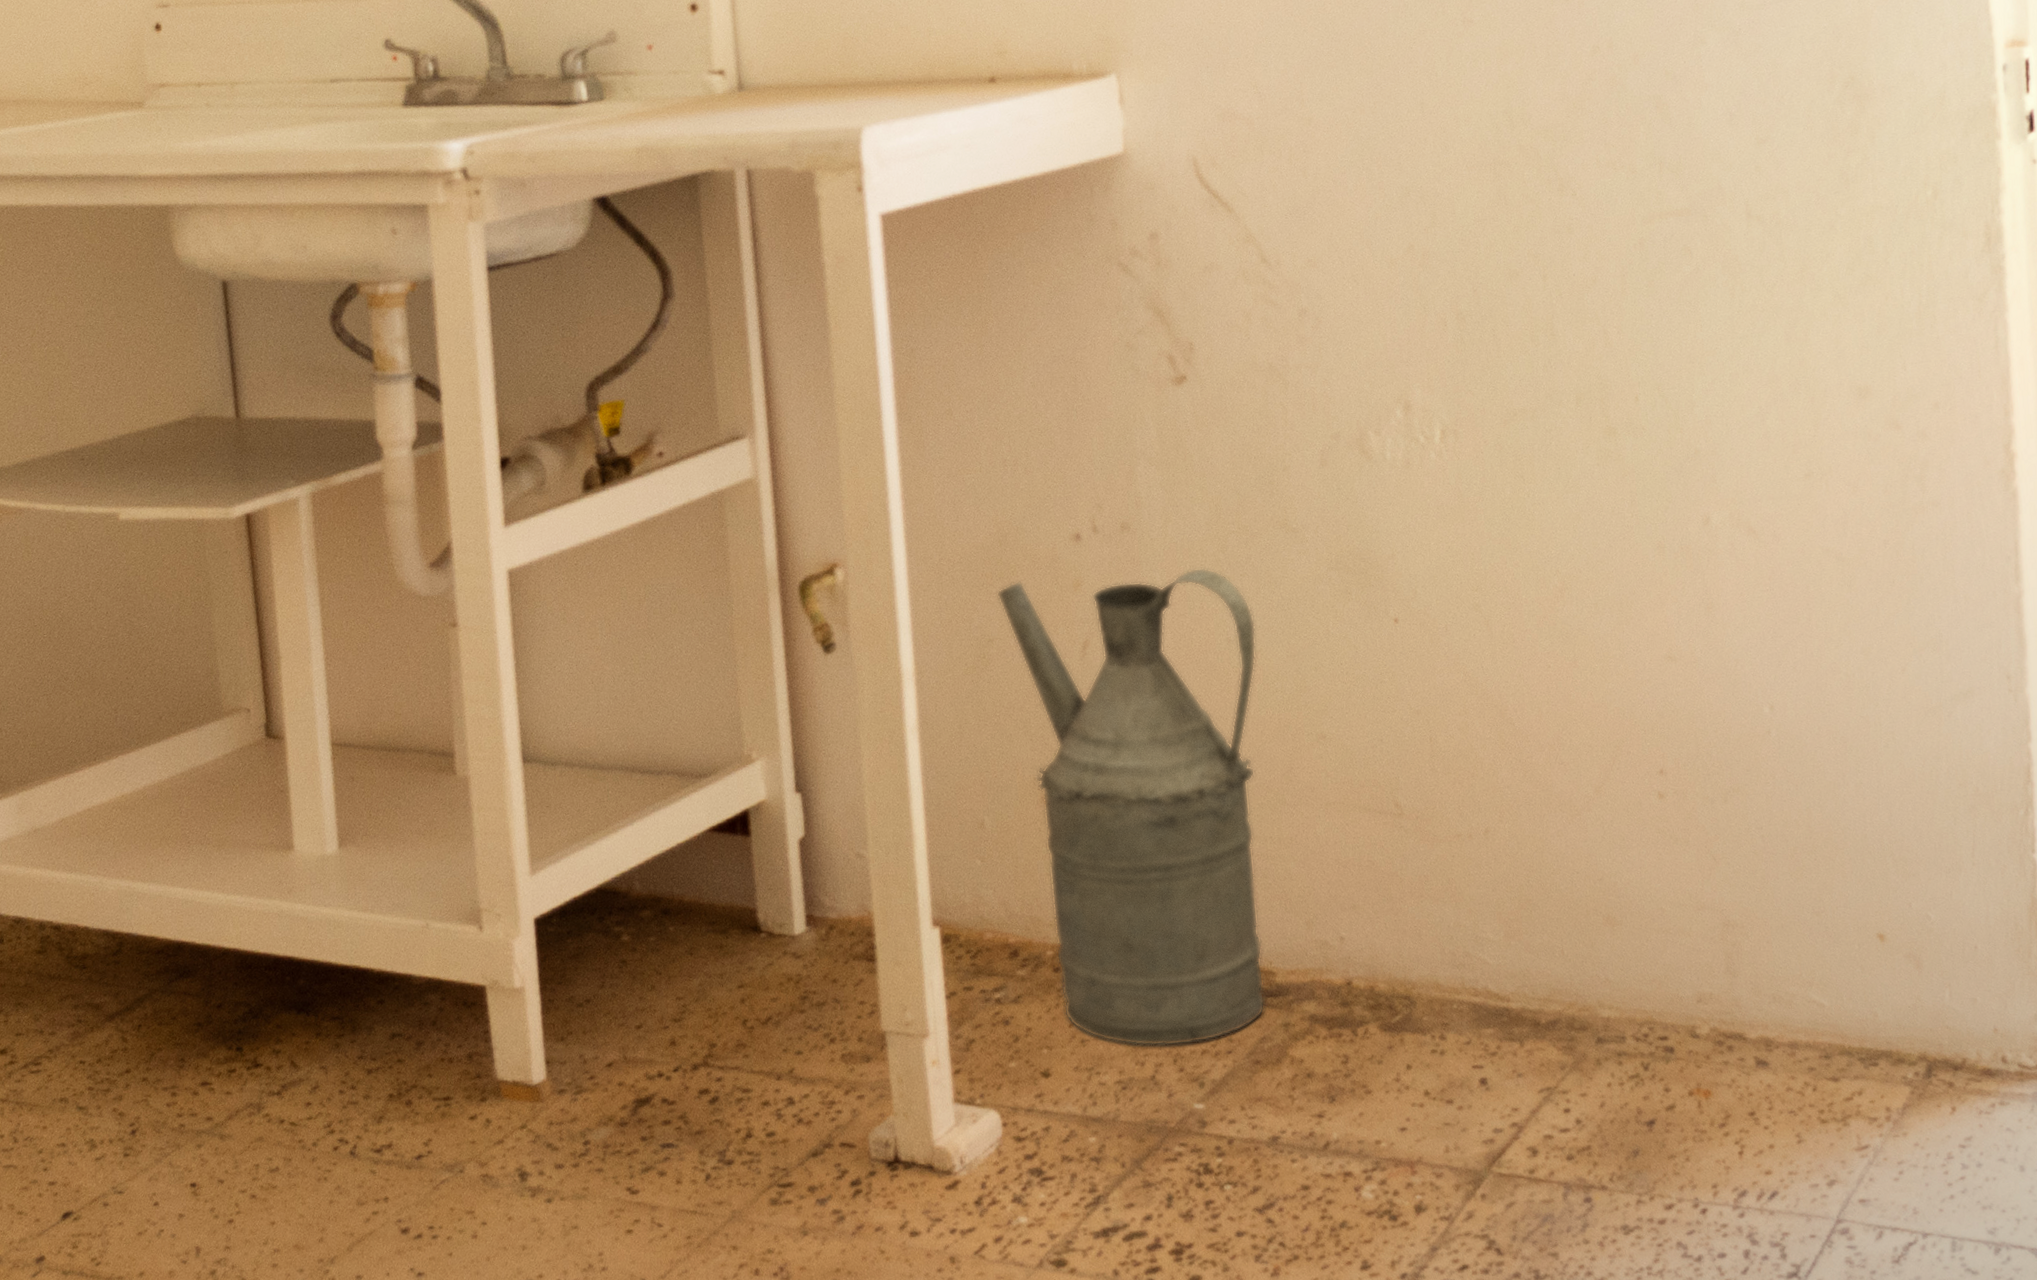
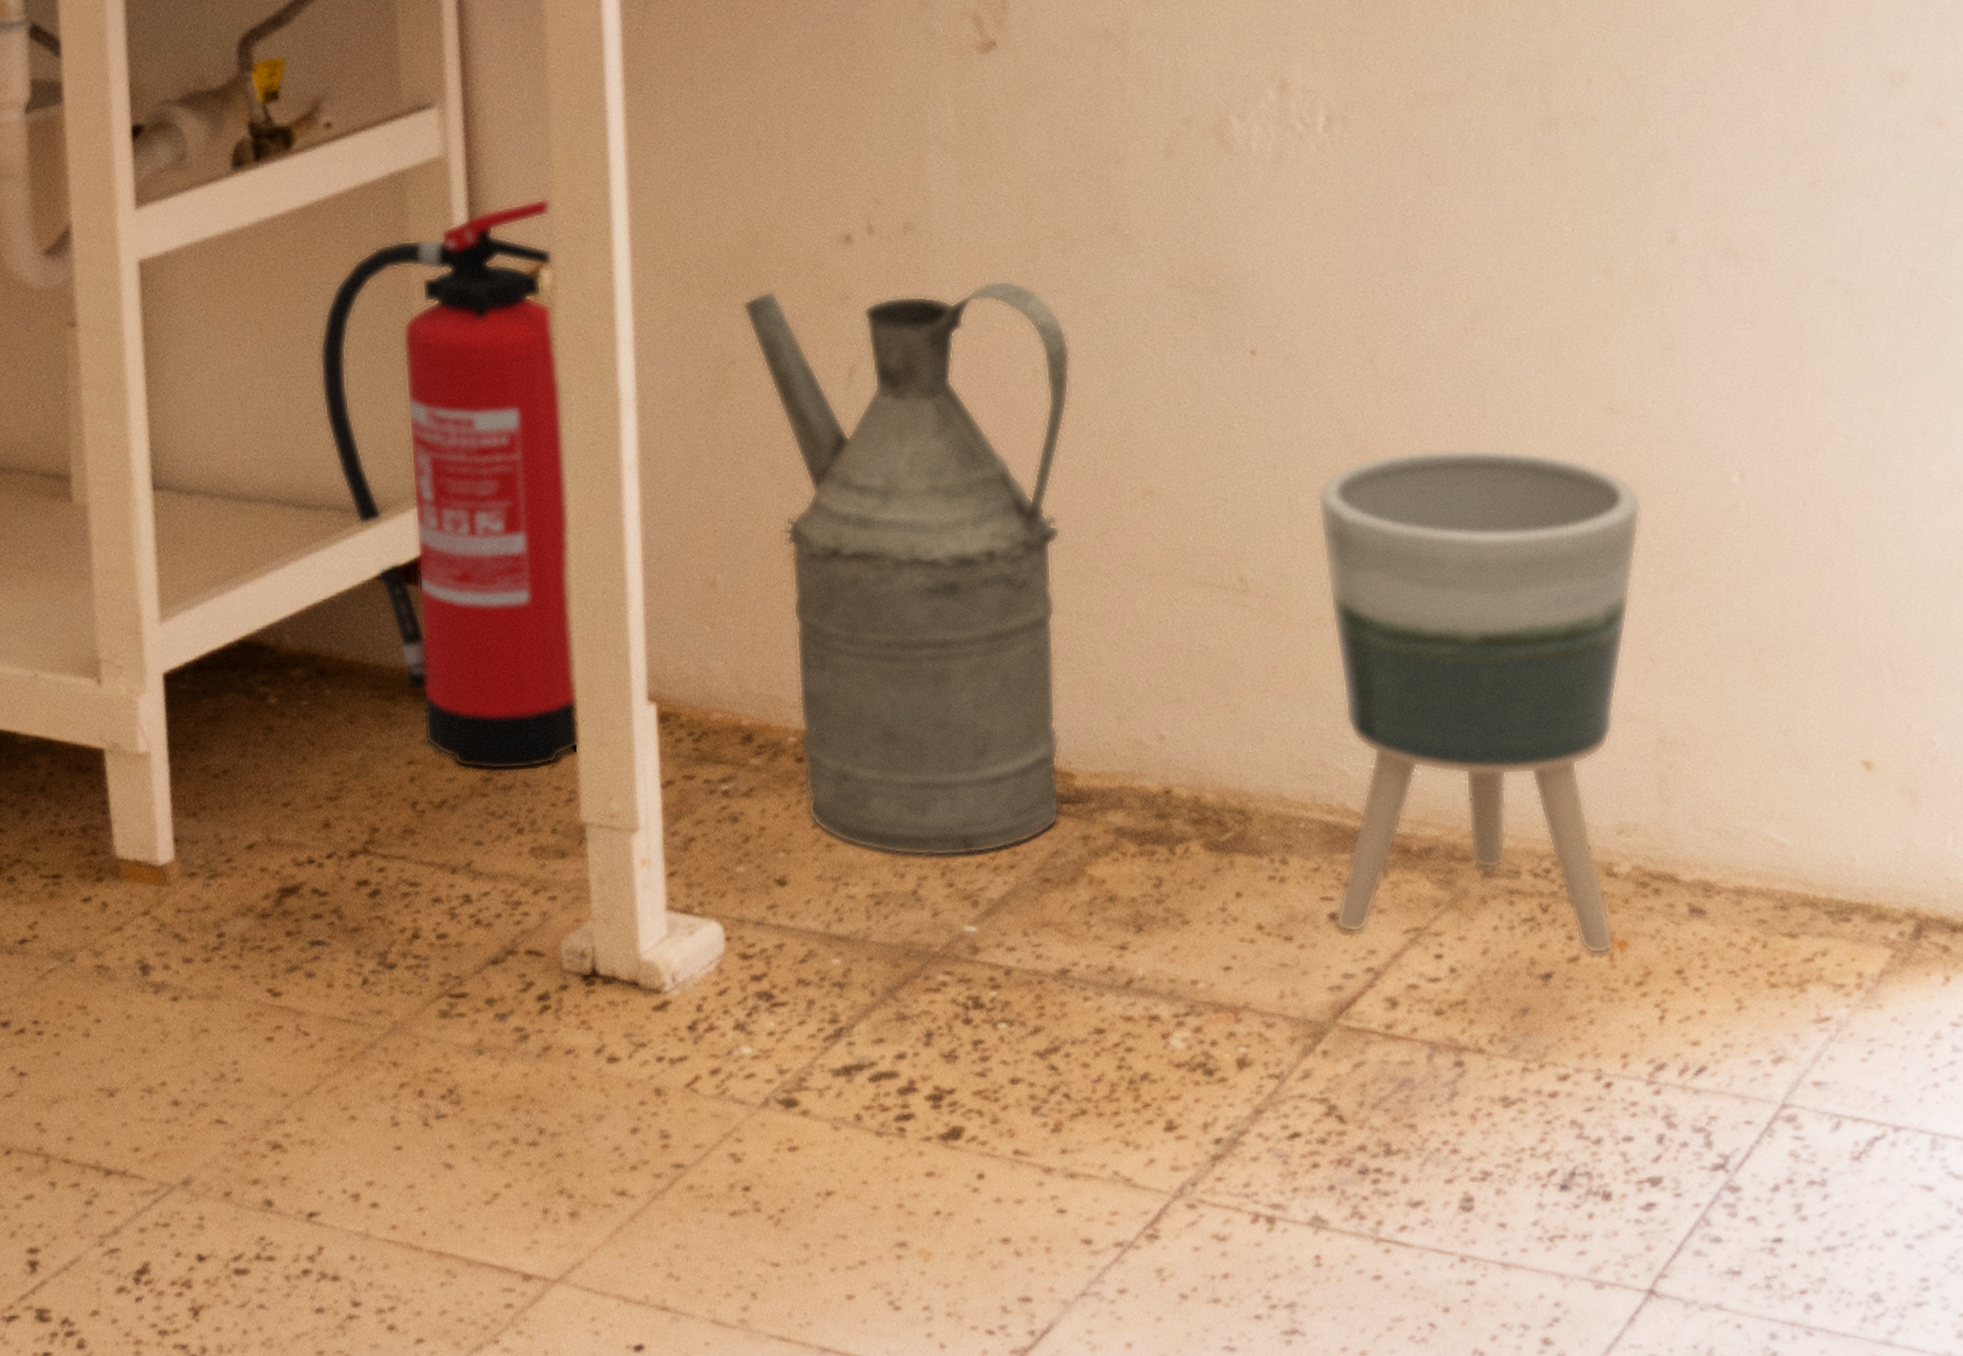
fire extinguisher: none [657,510,878,990] -> present [319,198,579,770]
planter: none [1451,692,1701,1102] -> present [1317,448,1642,954]

